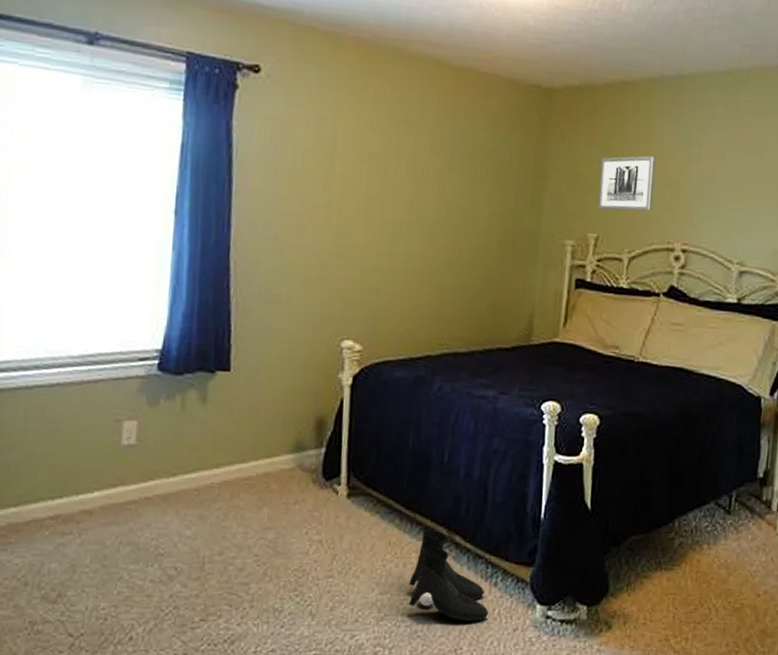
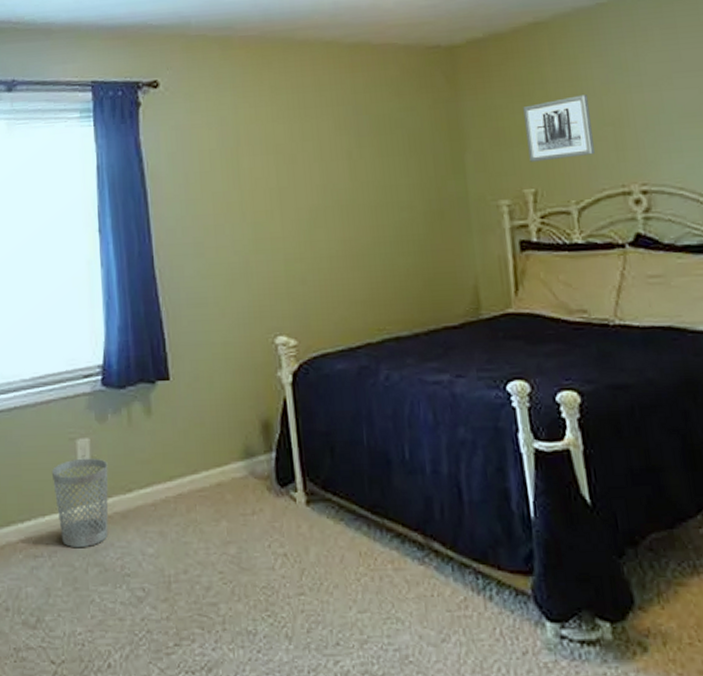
wastebasket: none [91,440,154,528] -> present [51,458,109,548]
boots: present [409,530,489,621] -> none [389,537,489,643]

